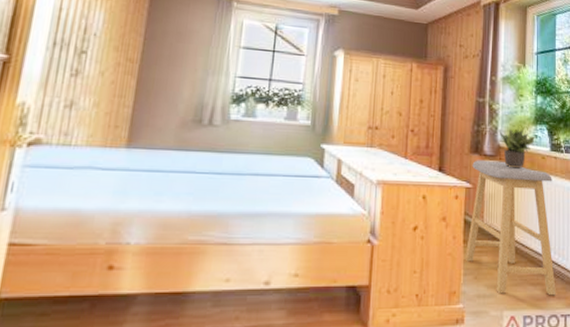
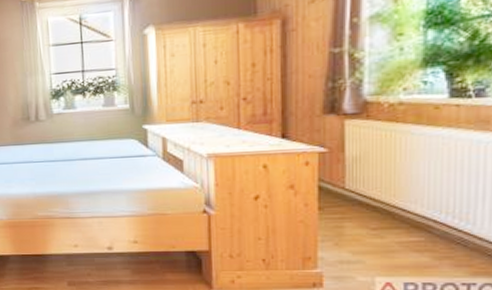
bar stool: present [465,160,556,296] -> none [321,118,454,263]
potted plant: present [499,127,536,167] -> none [365,75,425,124]

